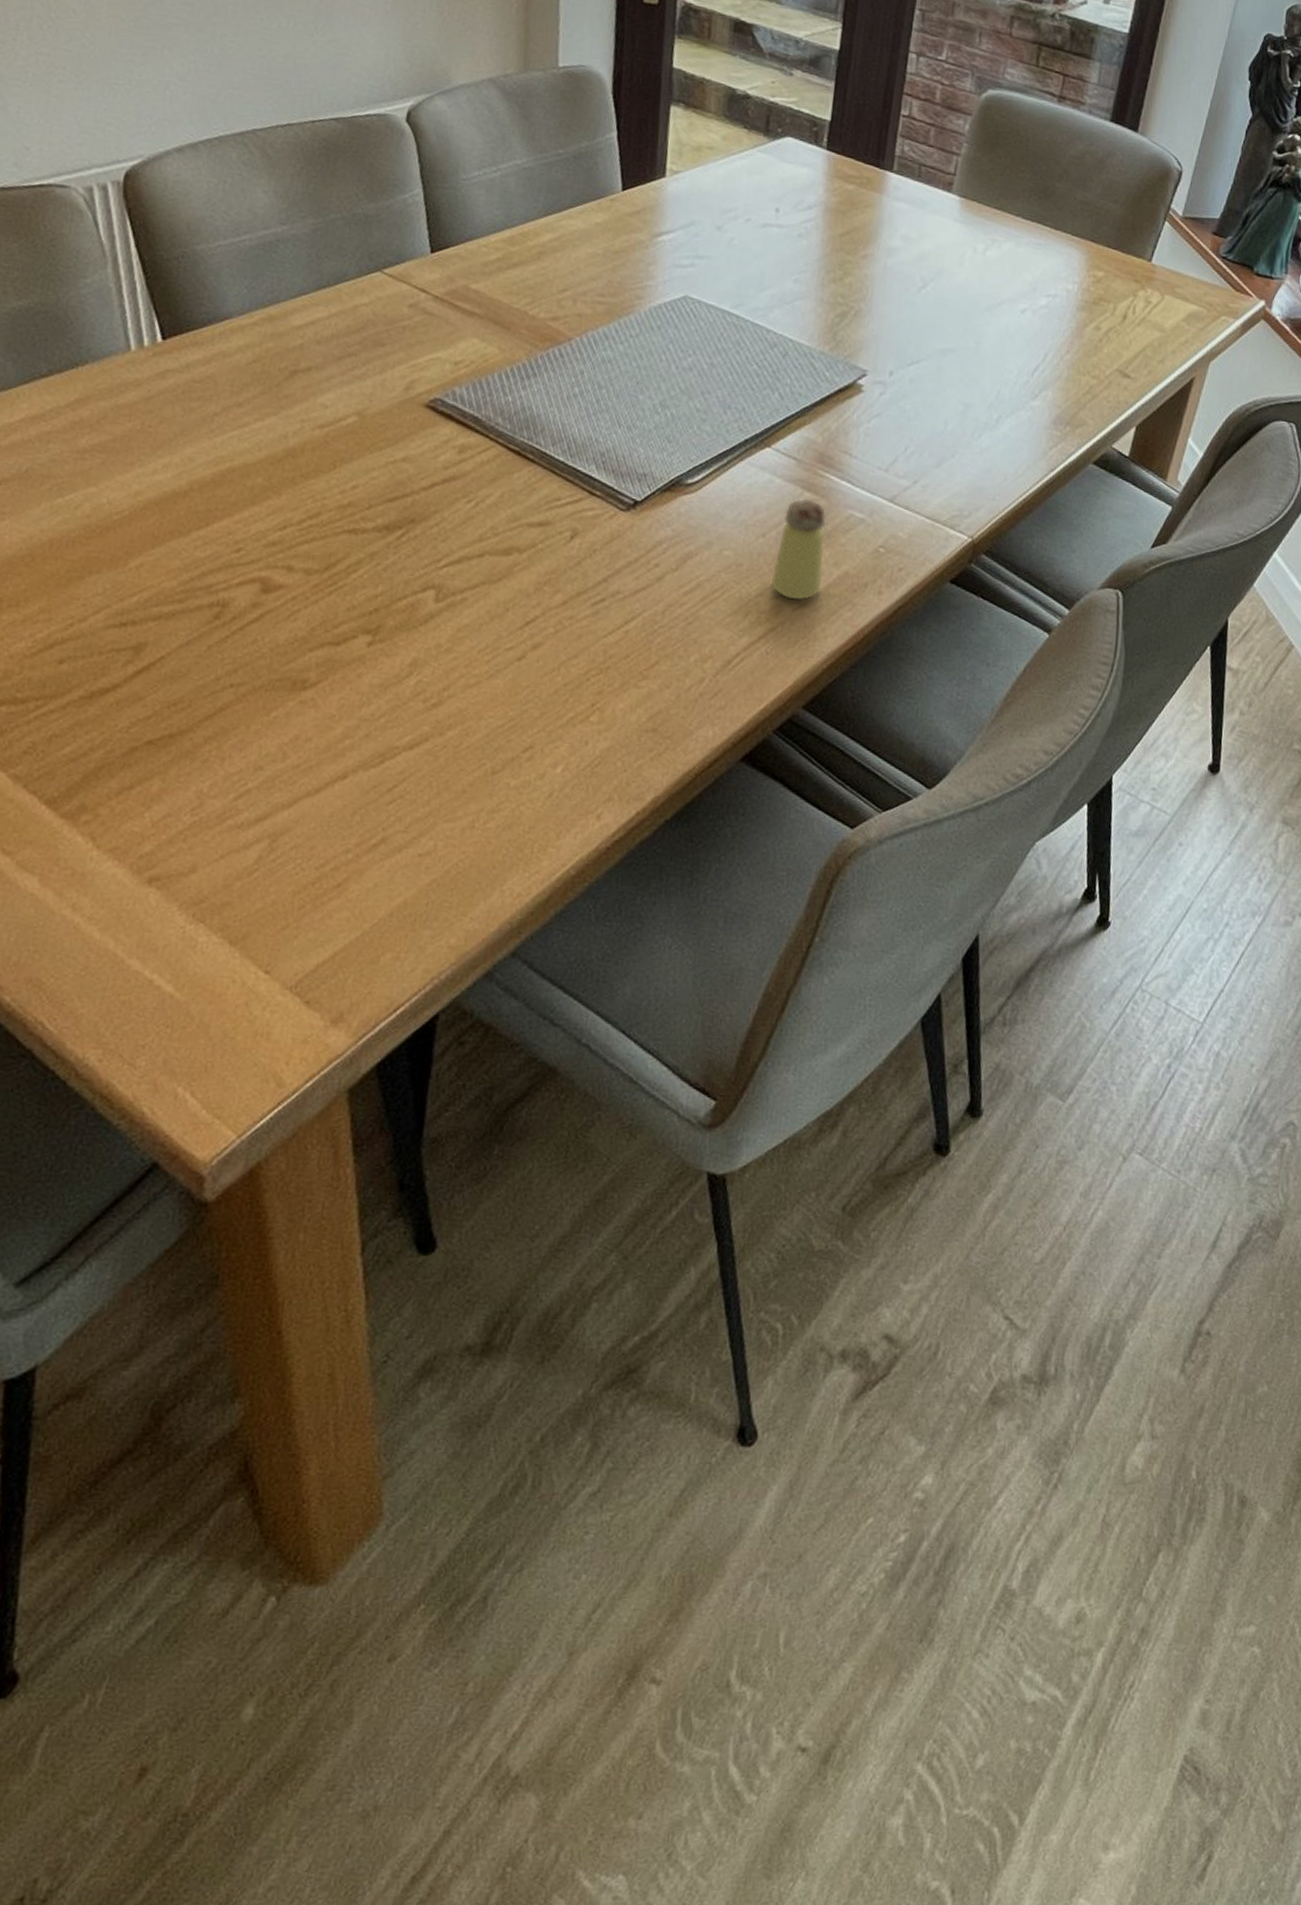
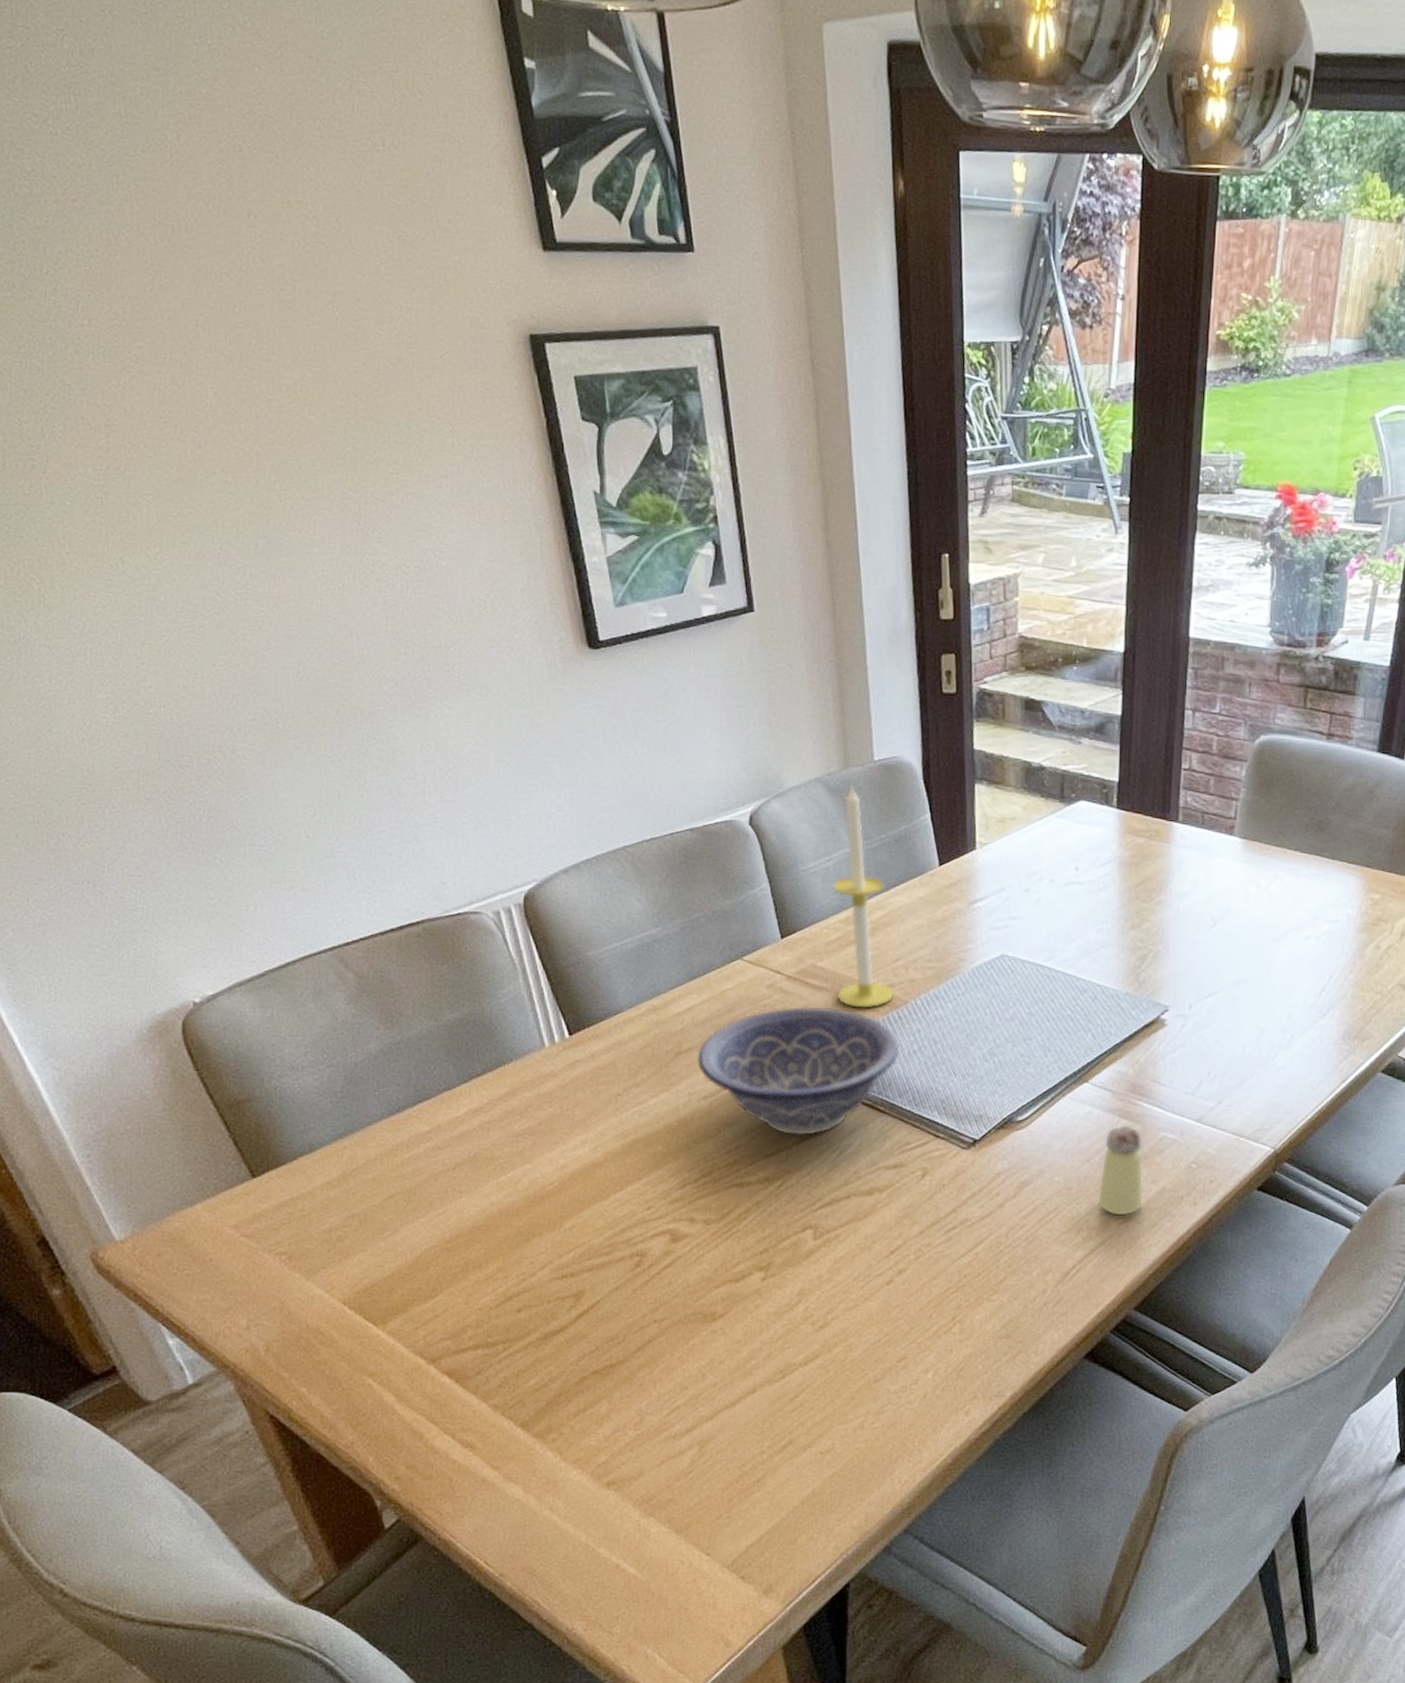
decorative bowl: none [315,332,559,481] -> present [697,1006,900,1135]
candle: none [490,88,559,342] -> present [832,783,895,1008]

